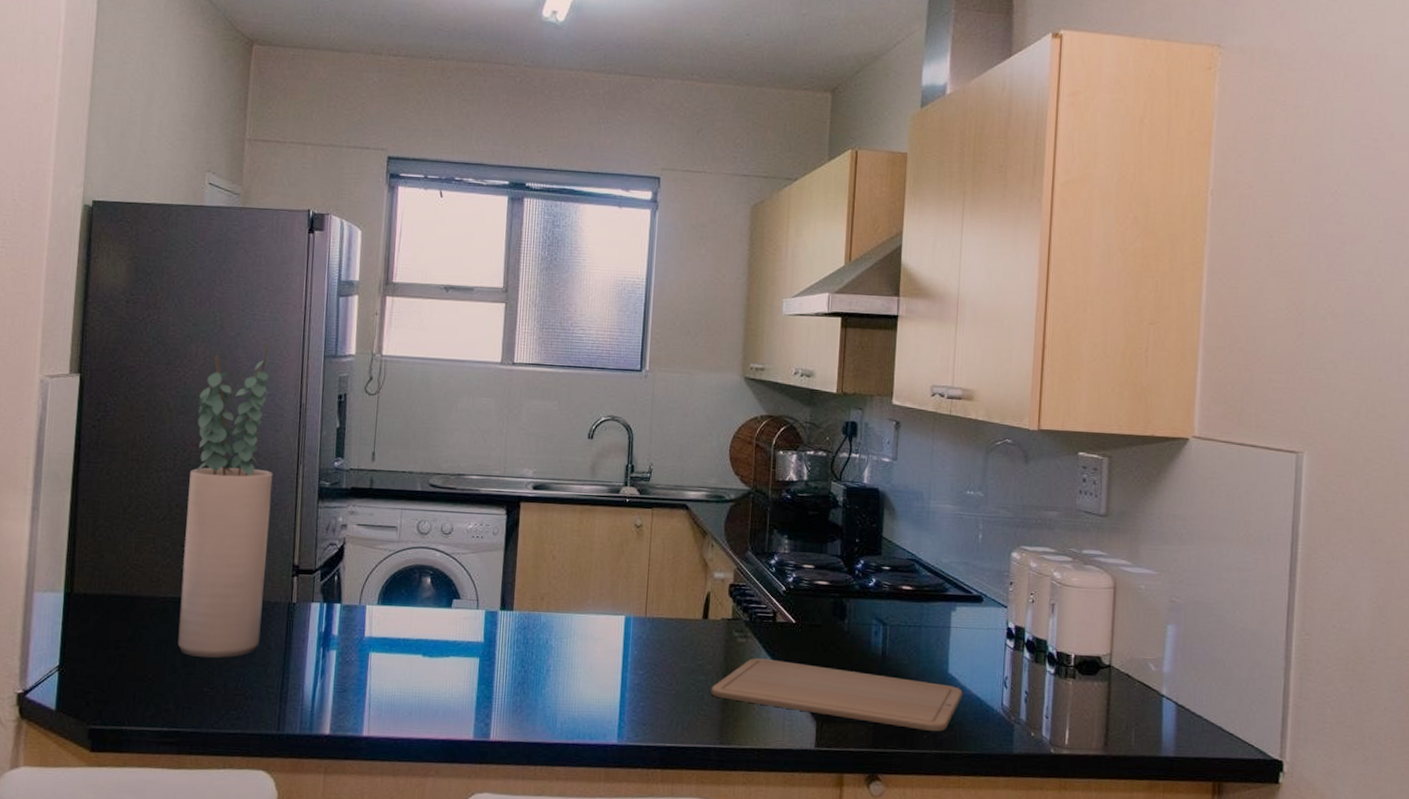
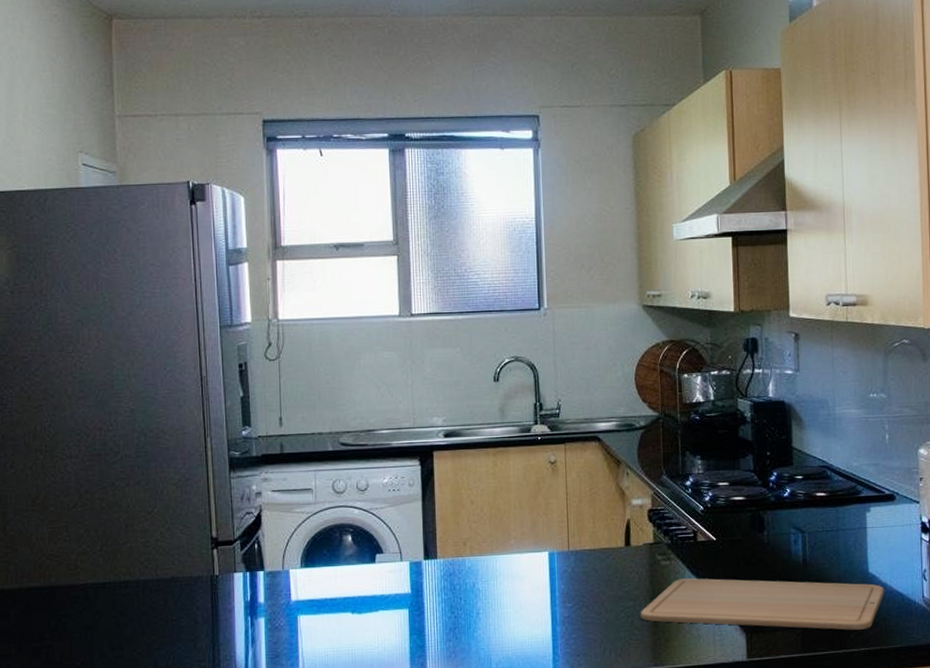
vase: present [177,346,275,658] -> none [96,322,186,640]

